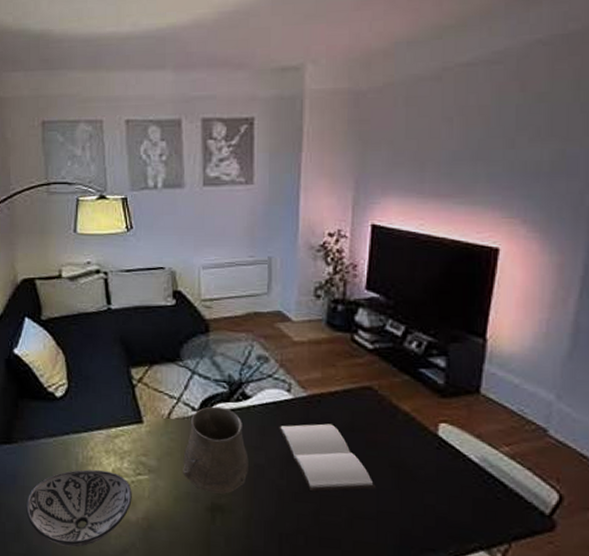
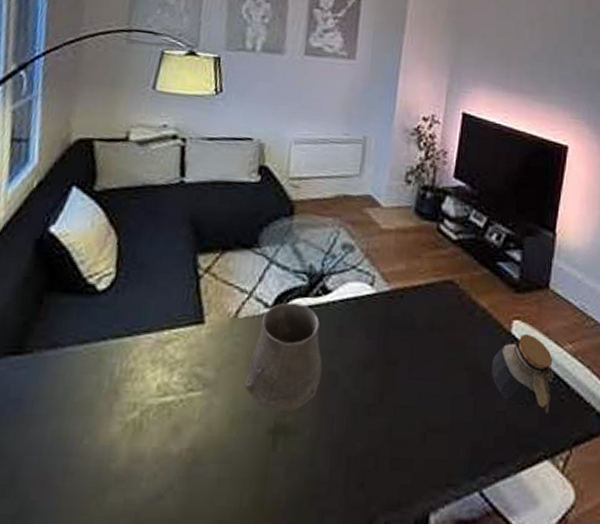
decorative bowl: present [26,469,132,547] -> none [27,387,179,498]
book: present [279,423,377,492] -> none [358,322,452,403]
jar: none [418,435,488,509] -> present [492,333,554,413]

